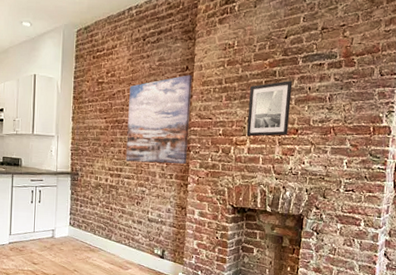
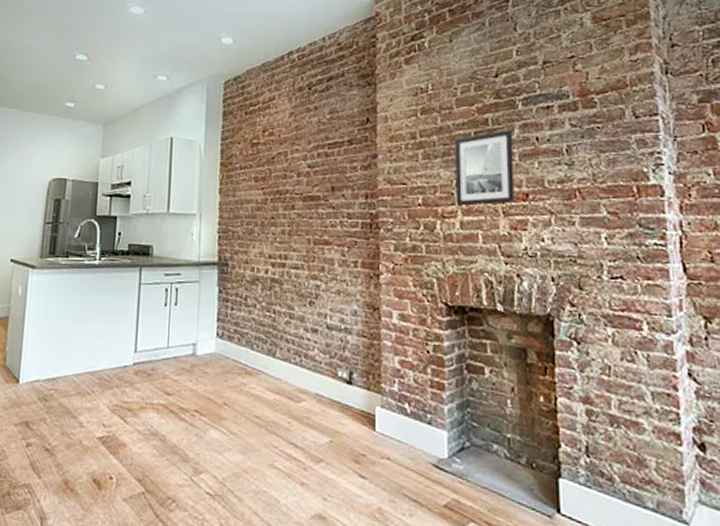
wall art: present [125,75,192,164] -> none [291,129,375,247]

